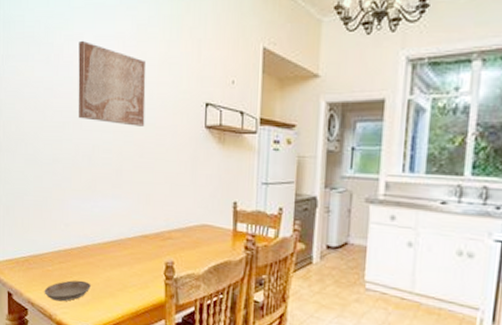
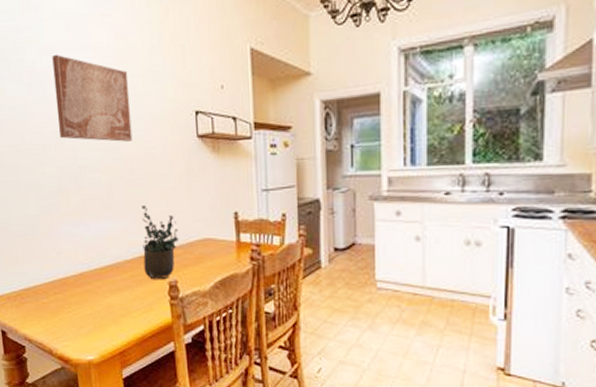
saucer: present [44,280,91,302] -> none [41,310,91,335]
potted plant: none [144,188,179,260] -> present [141,205,179,280]

